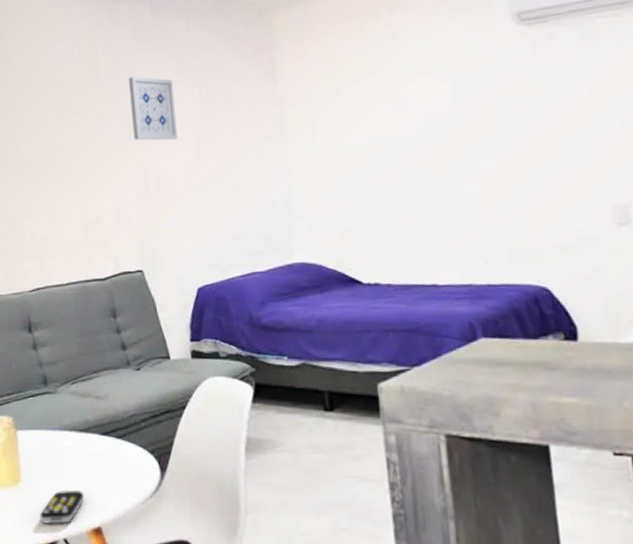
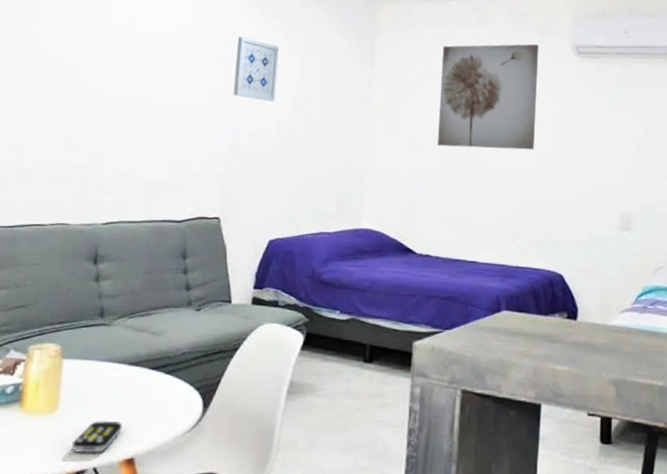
wall art: none [352,20,485,158] -> present [437,44,539,150]

